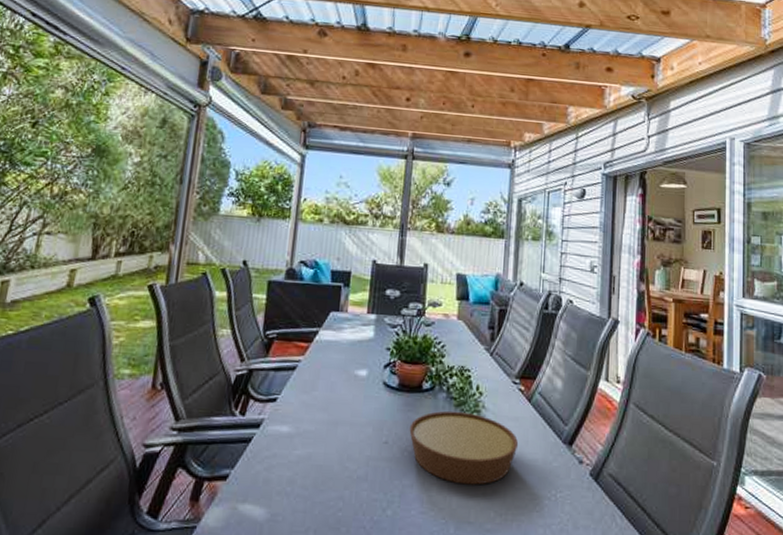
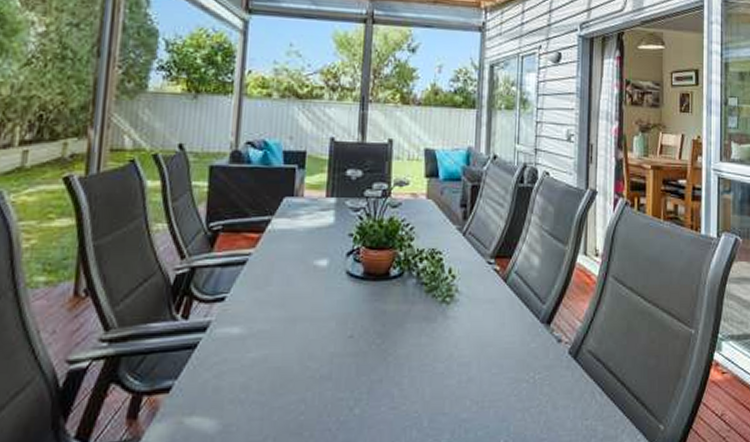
bowl: present [409,410,519,485] -> none [376,297,495,375]

